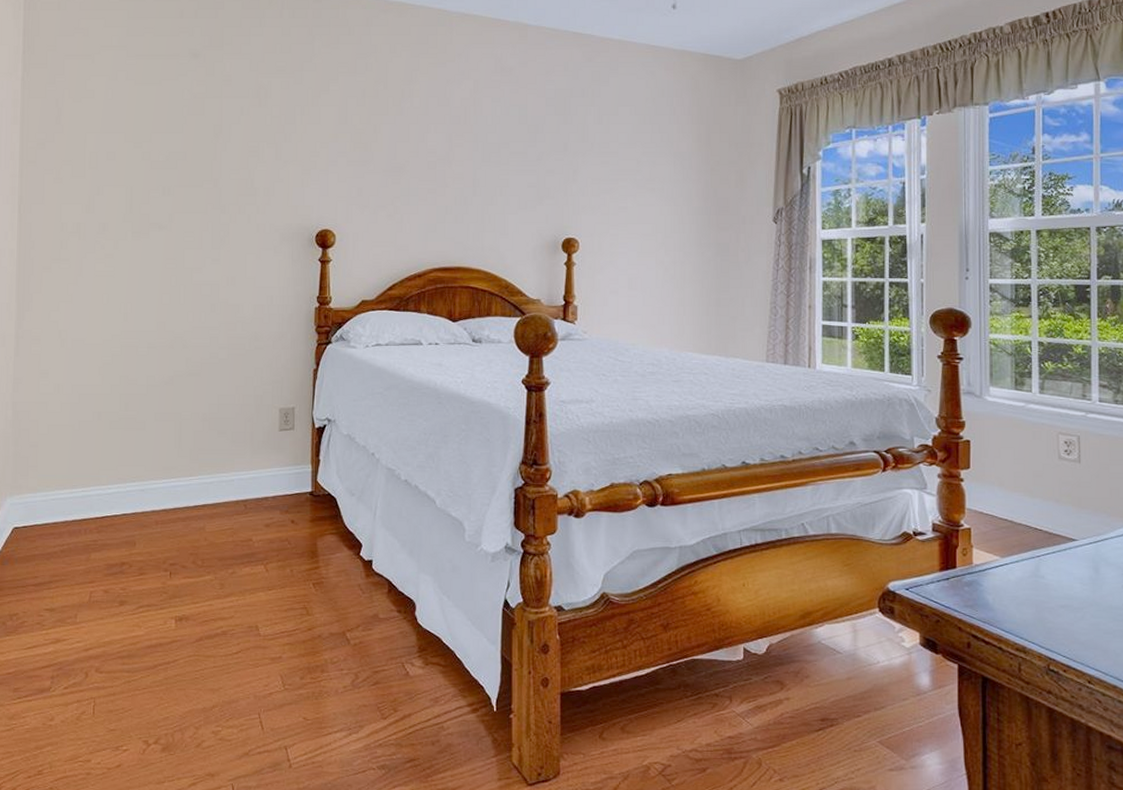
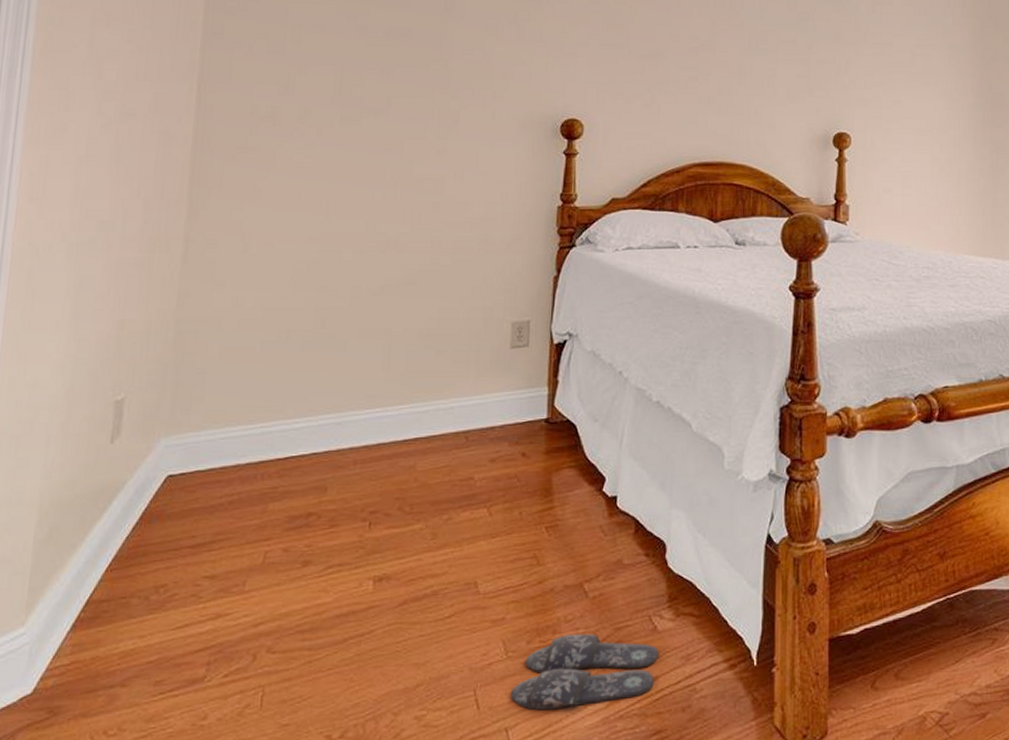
slippers: none [289,674,411,735] -> present [511,634,659,711]

